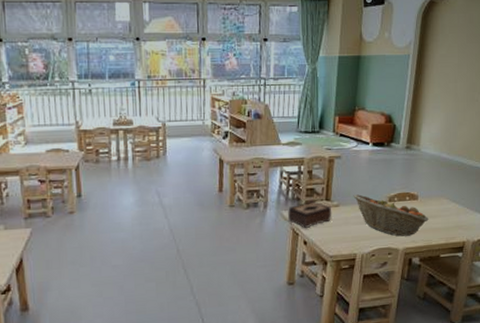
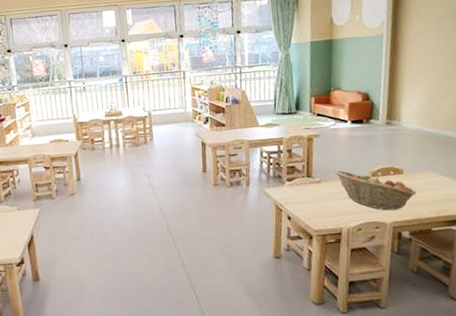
tissue box: present [288,201,332,228] -> none [270,178,315,204]

